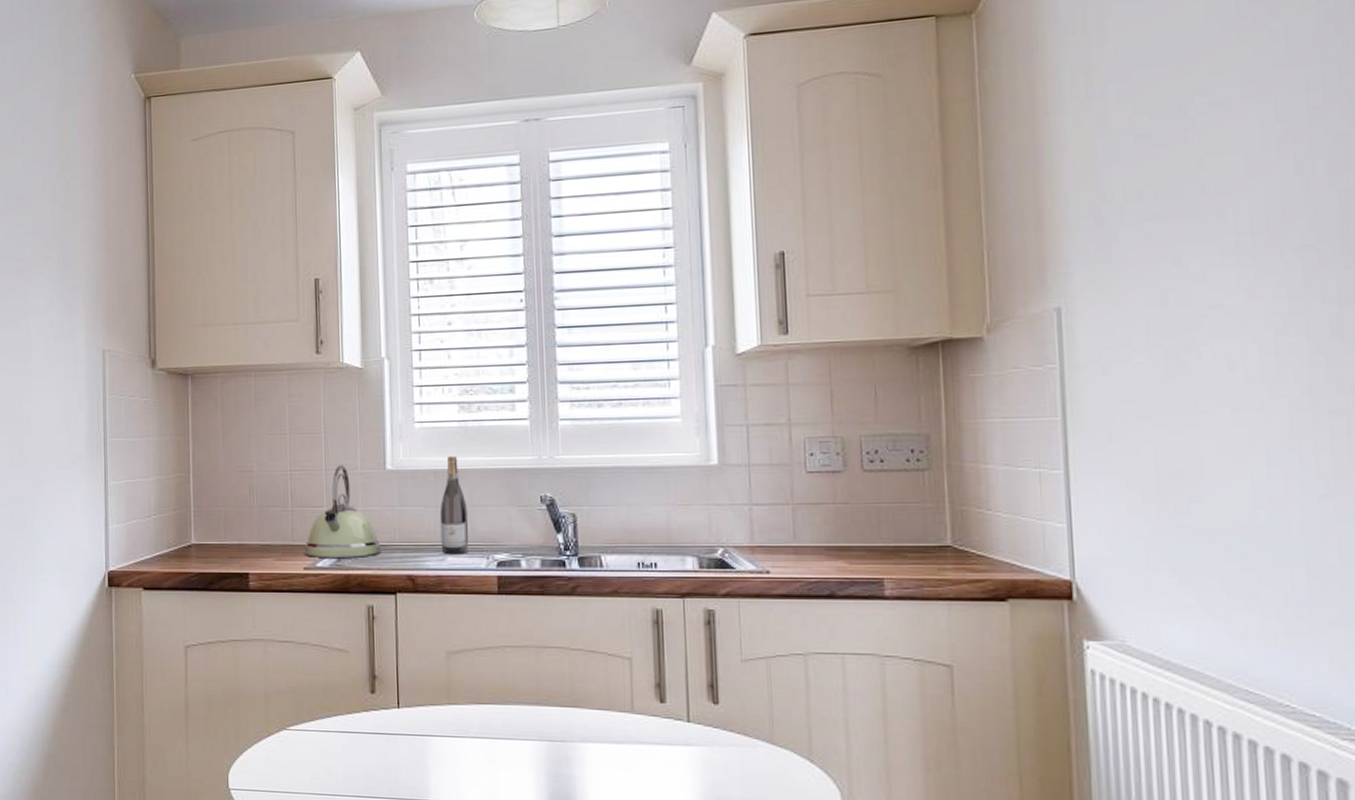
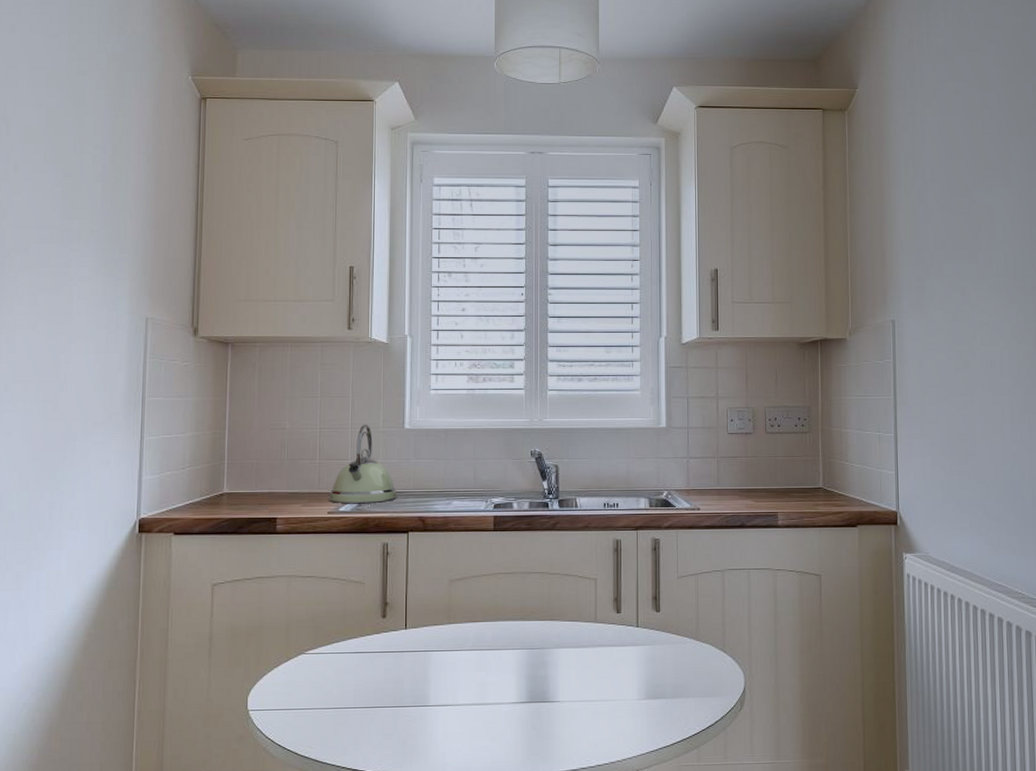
wine bottle: present [439,455,469,553] -> none [448,417,472,498]

